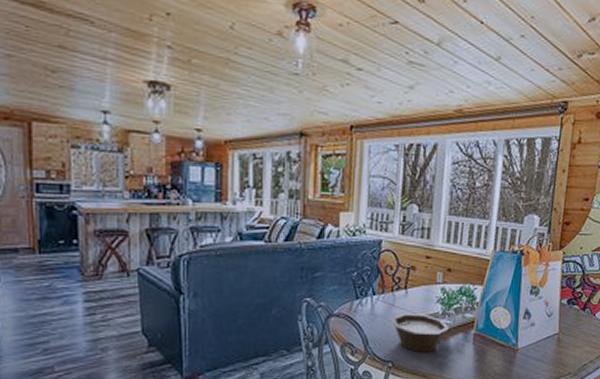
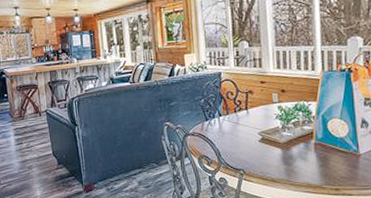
bowl: present [391,314,449,353] -> none [237,129,290,161]

